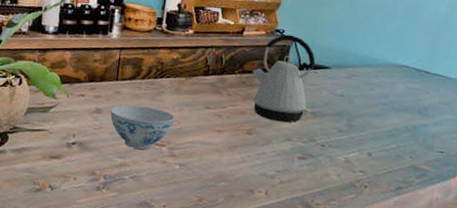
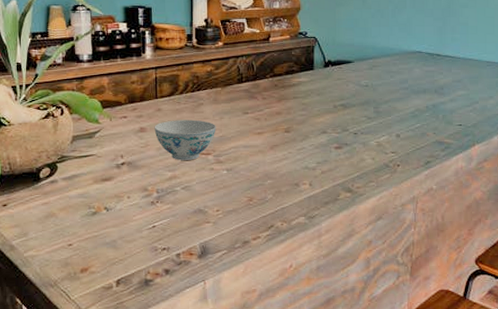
kettle: present [252,34,316,123] -> none [282,36,340,117]

